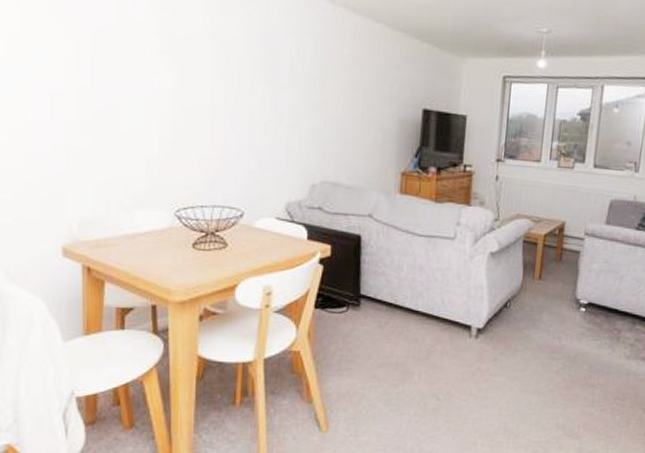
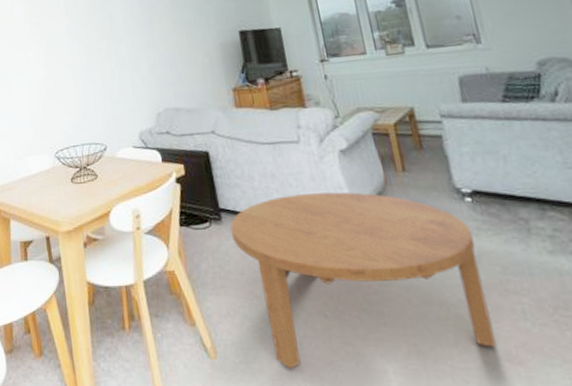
coffee table: none [367,289,577,441] -> present [230,192,497,369]

